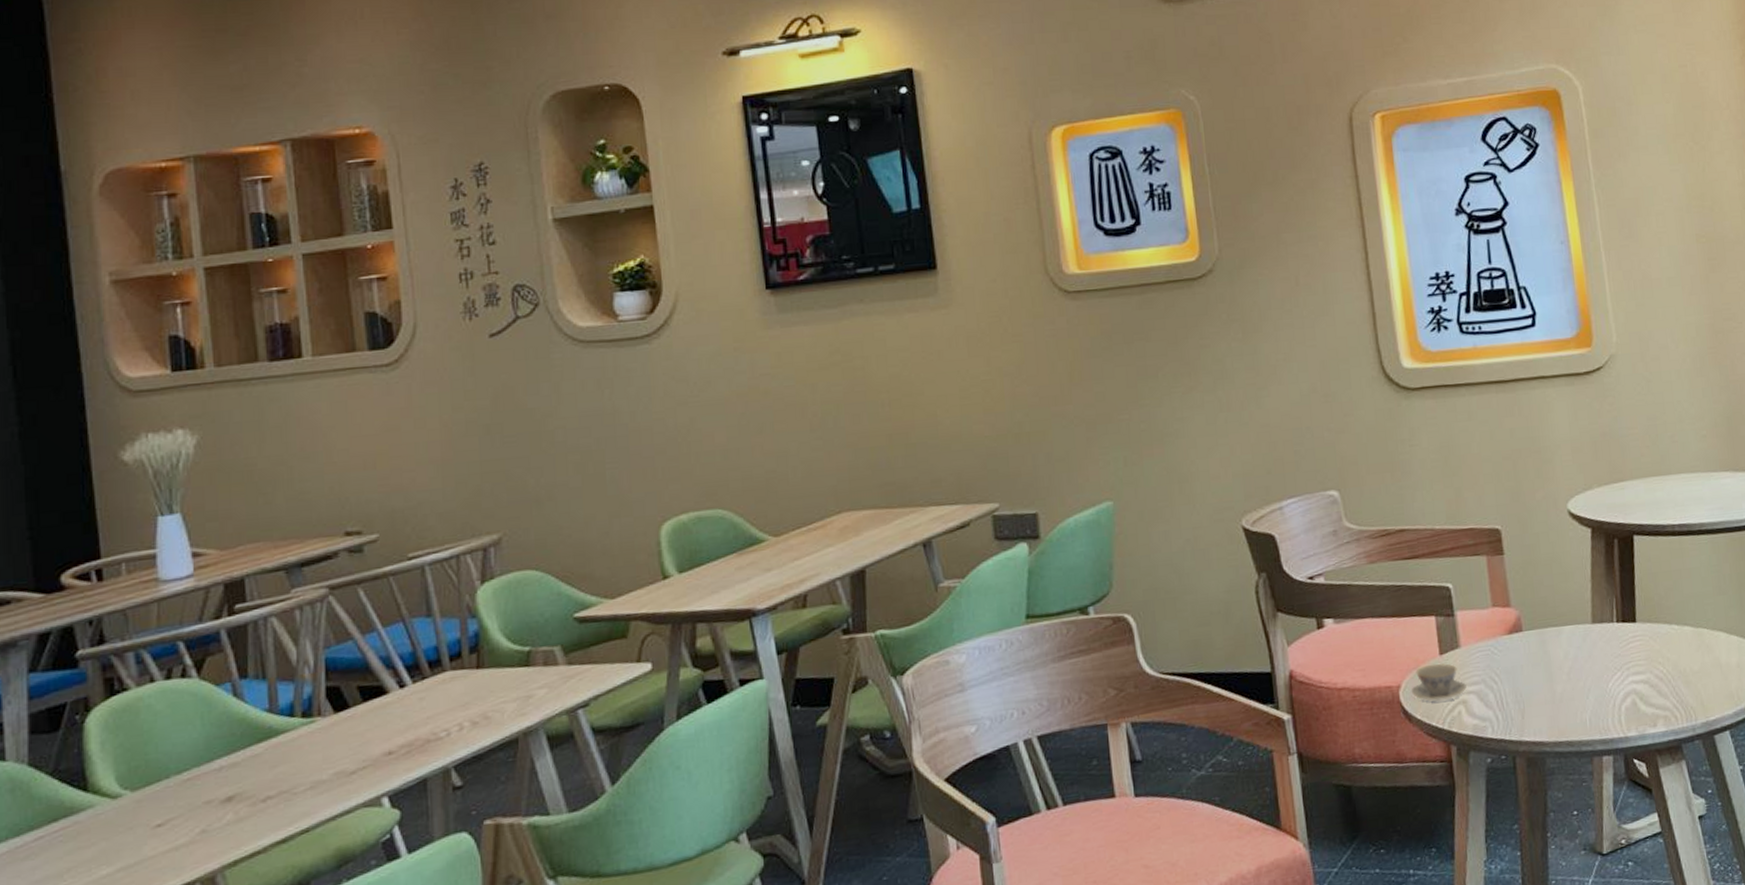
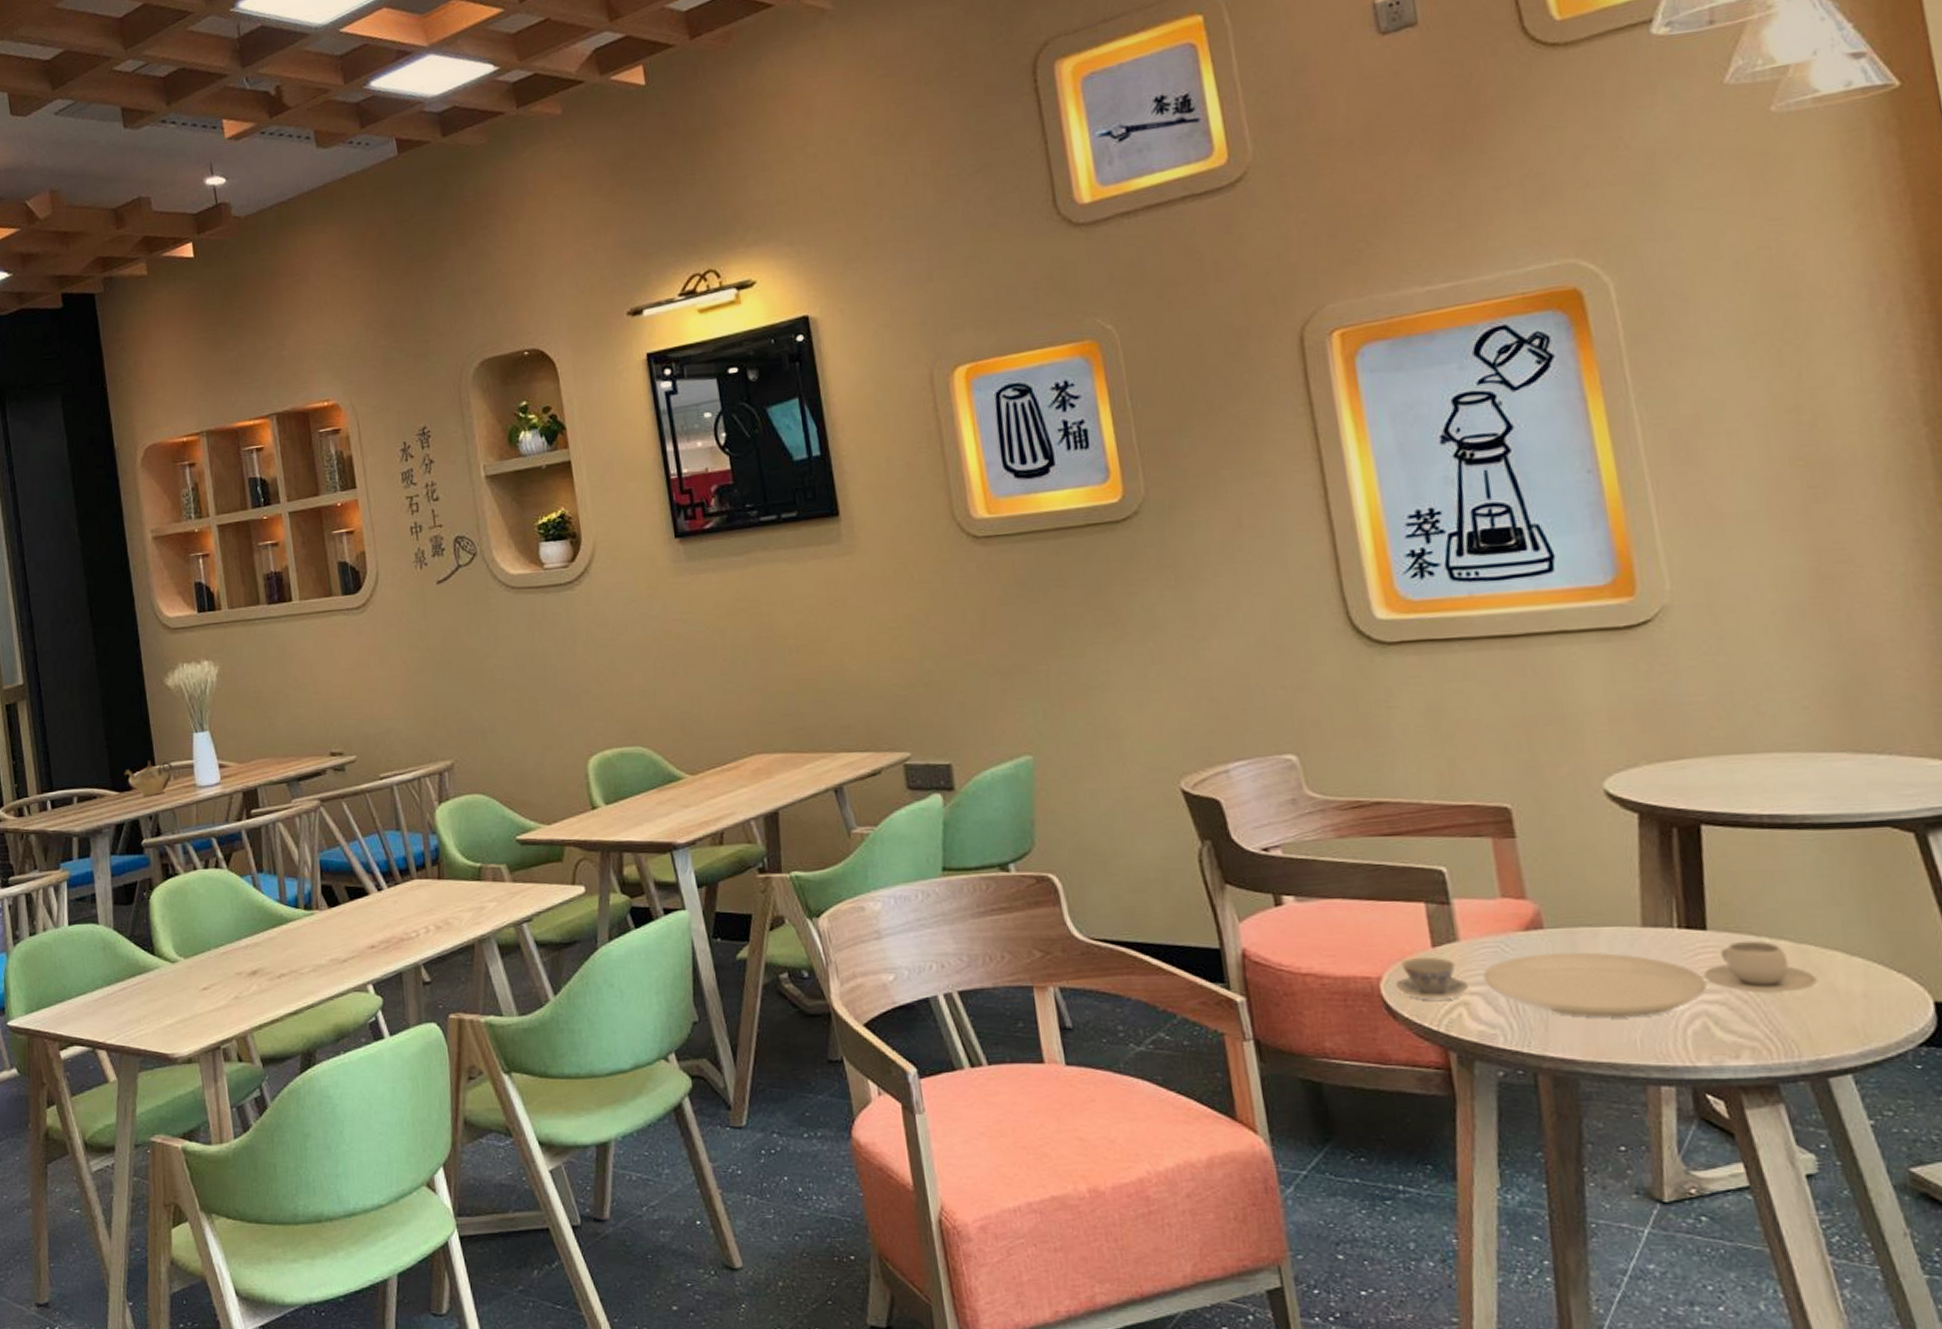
teapot: none [53,552,126,598] -> present [124,760,173,797]
plate: none [1477,647,1636,704] -> present [1482,952,1708,1017]
teacup: none [1633,628,1708,672] -> present [1703,940,1818,994]

